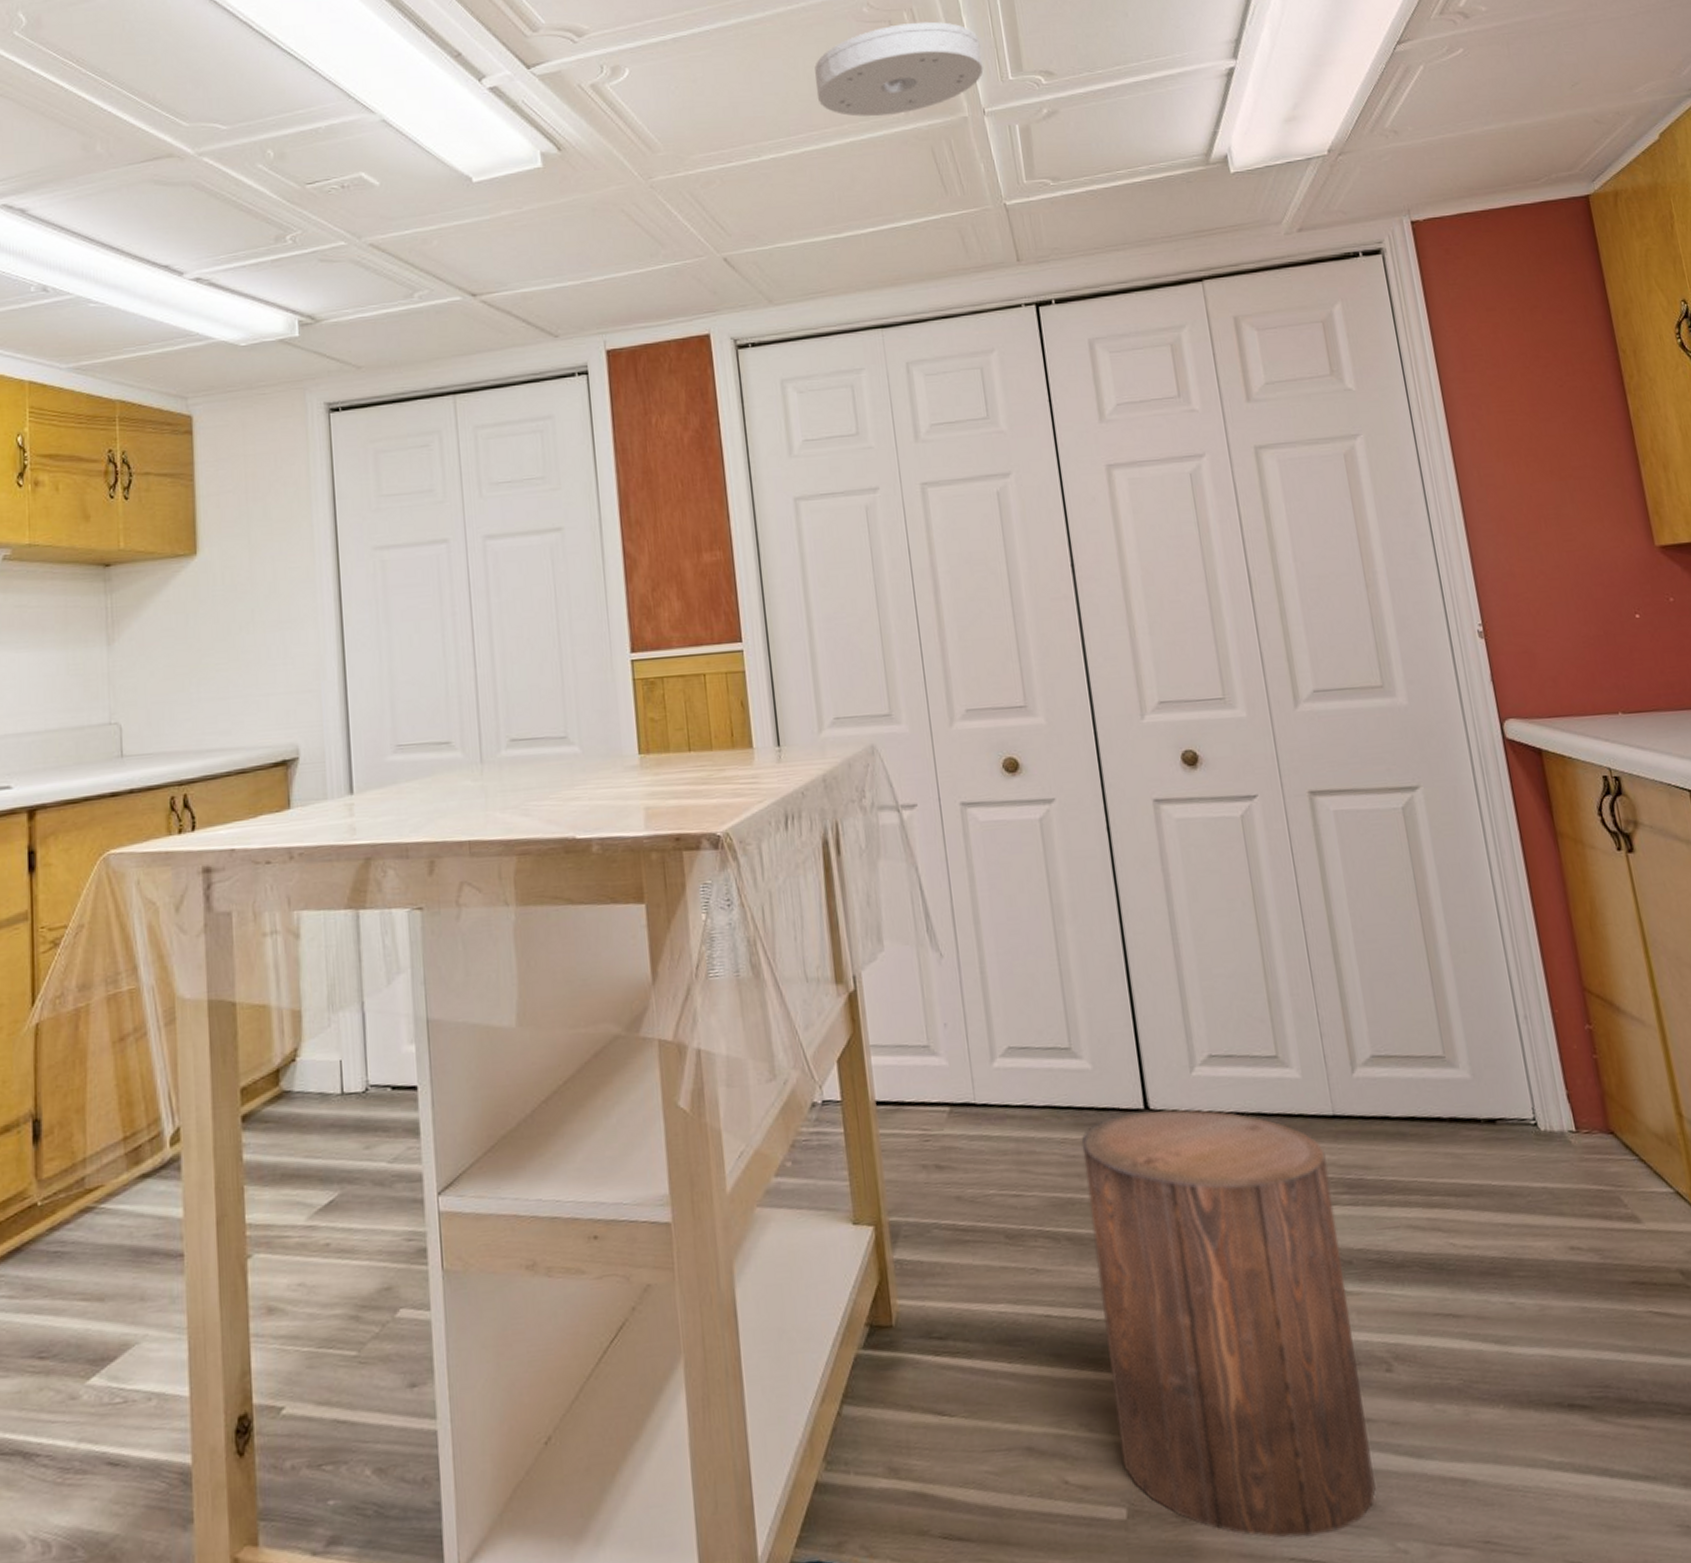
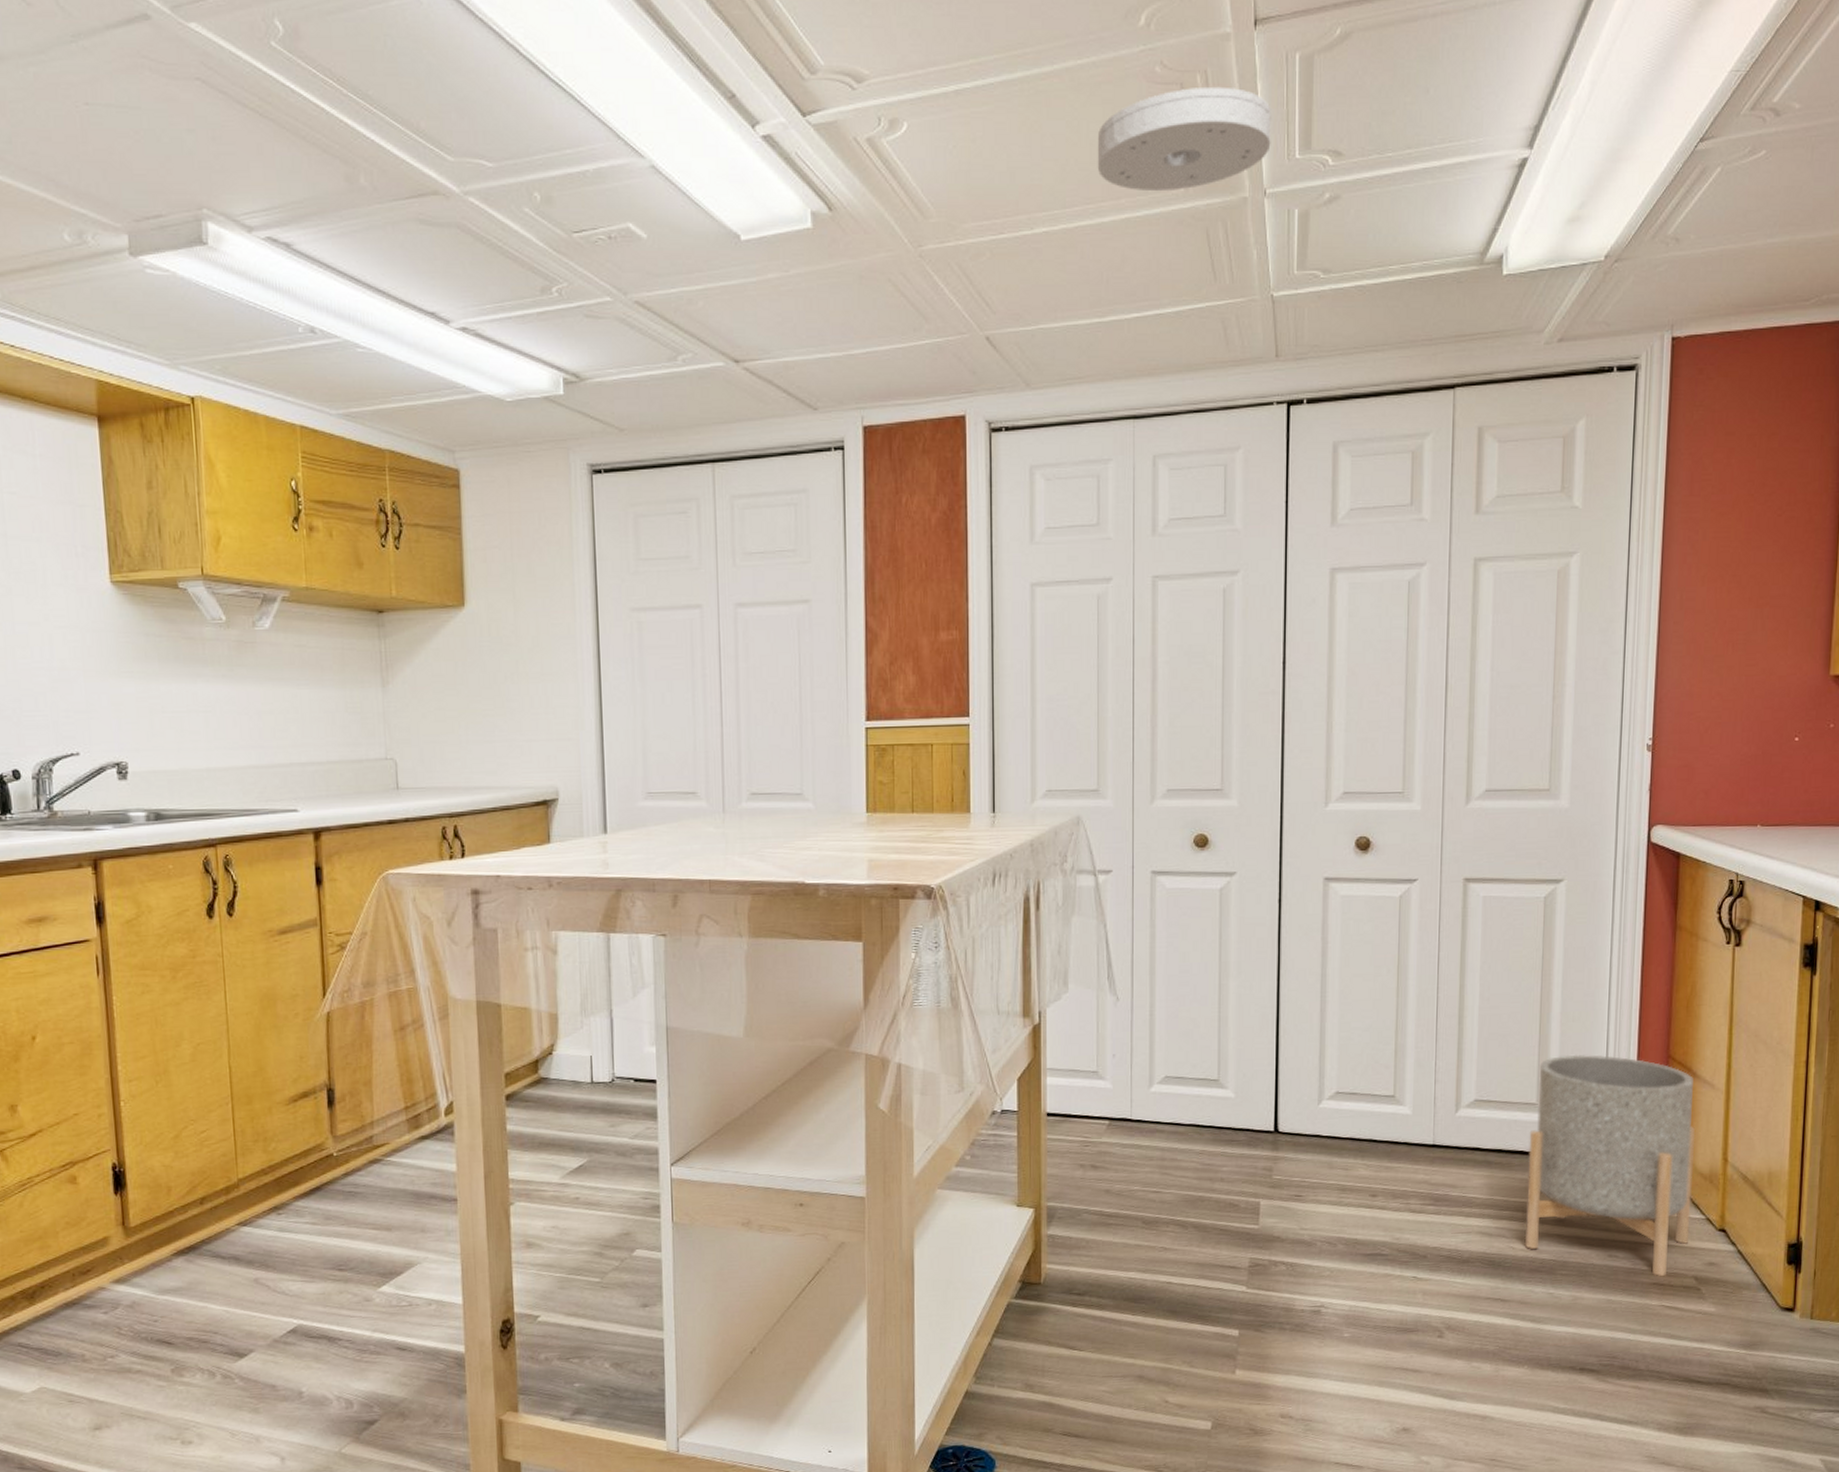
stool: present [1081,1108,1376,1539] -> none [1213,1133,1420,1450]
planter: none [1437,992,1662,1272] -> present [1524,1054,1696,1276]

